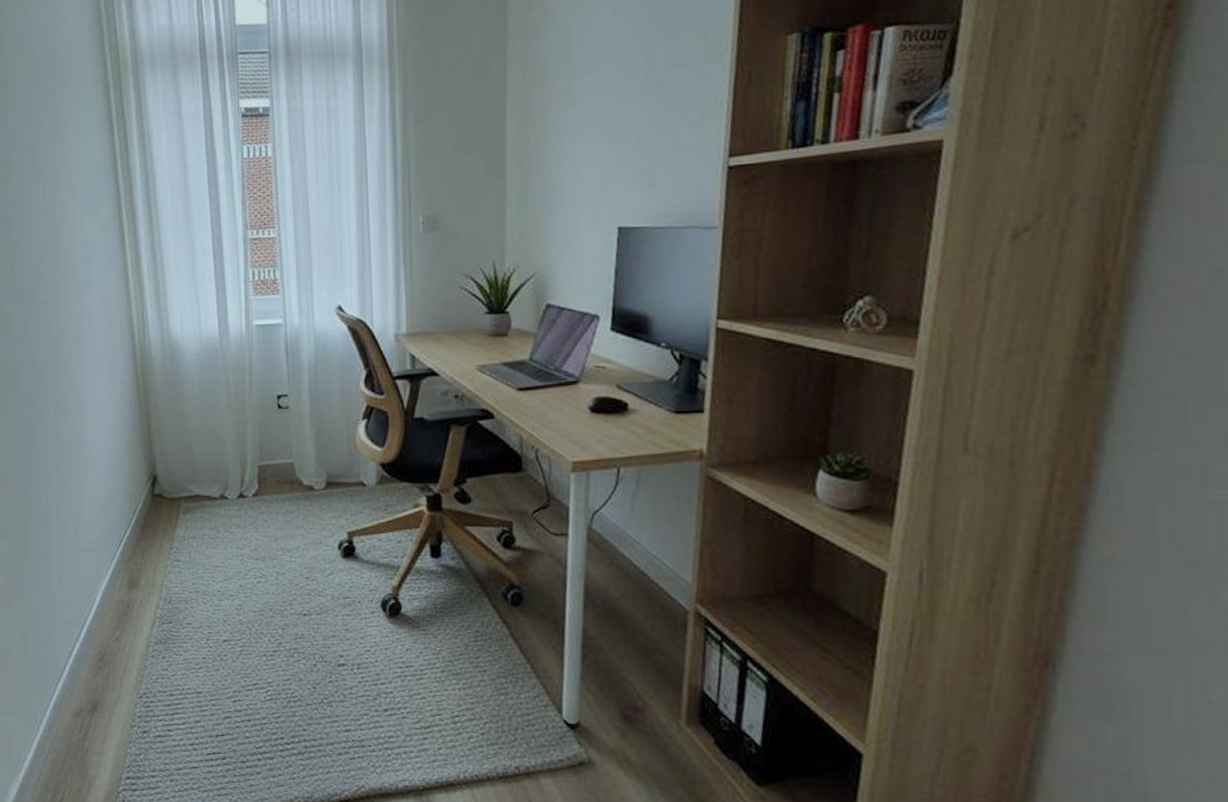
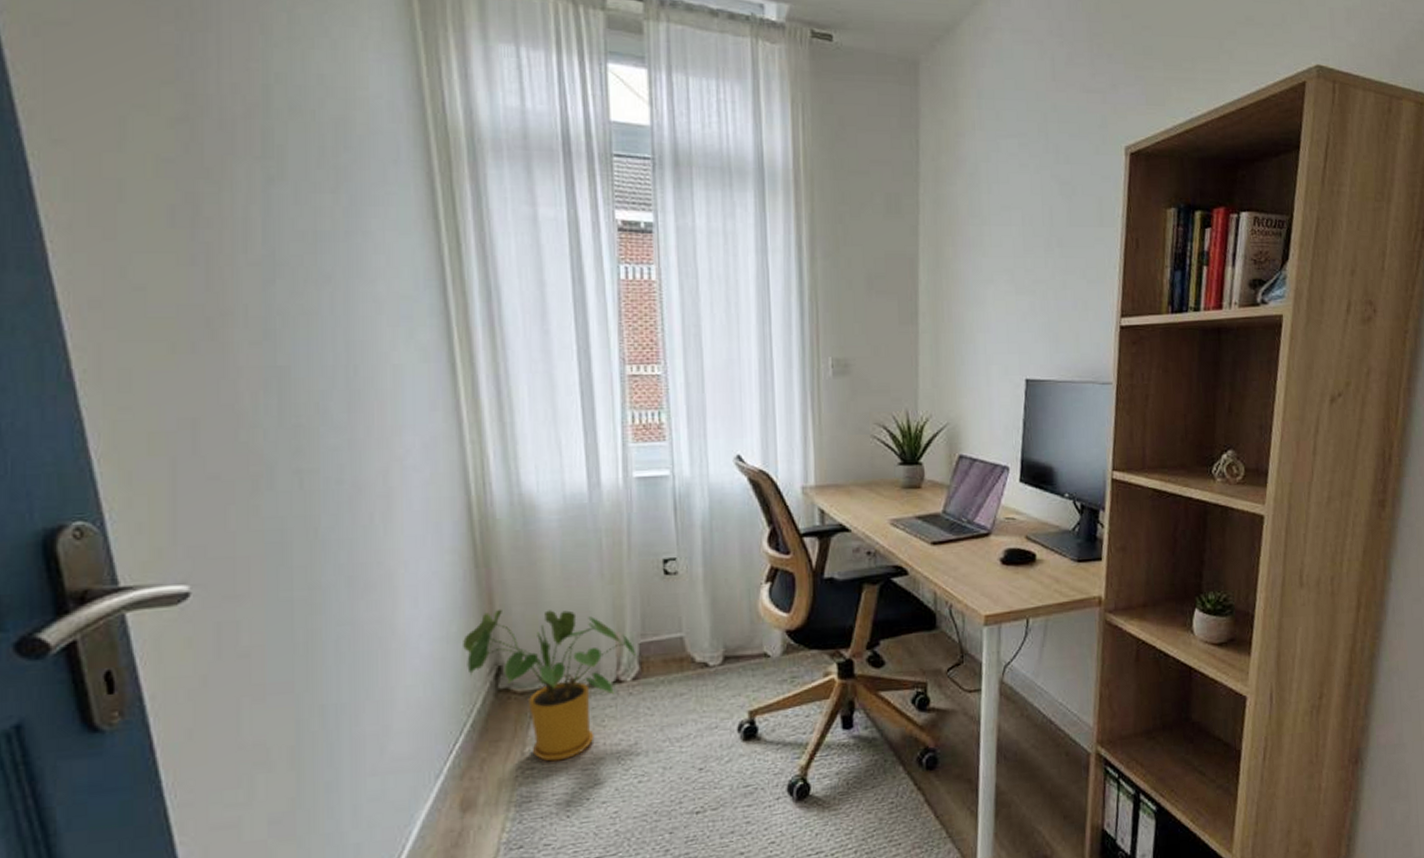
house plant: none [130,430,256,557] -> present [463,609,636,762]

